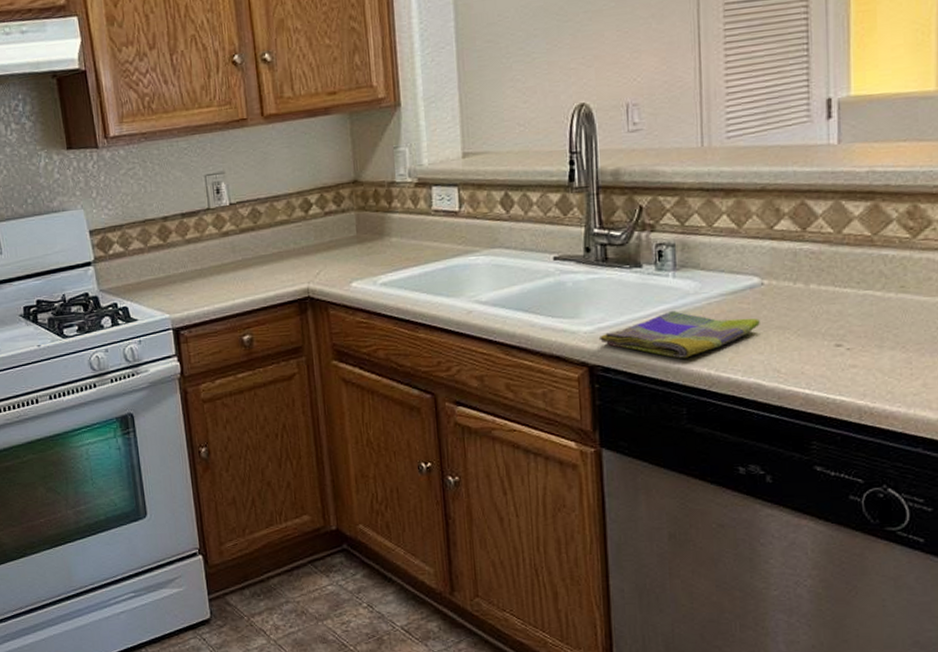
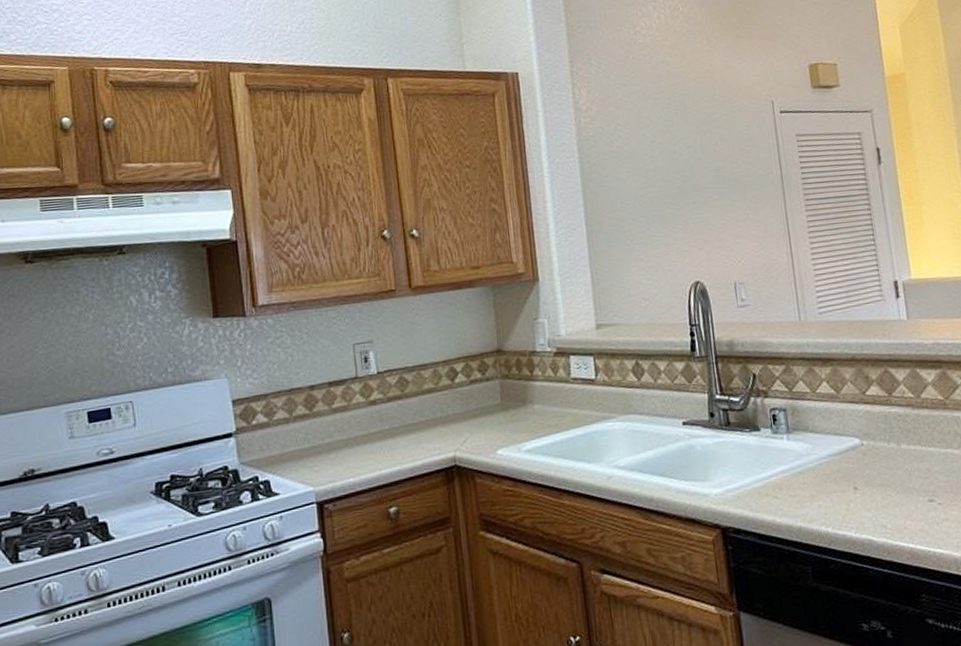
dish towel: present [598,310,760,359] -> none [728,471,865,518]

